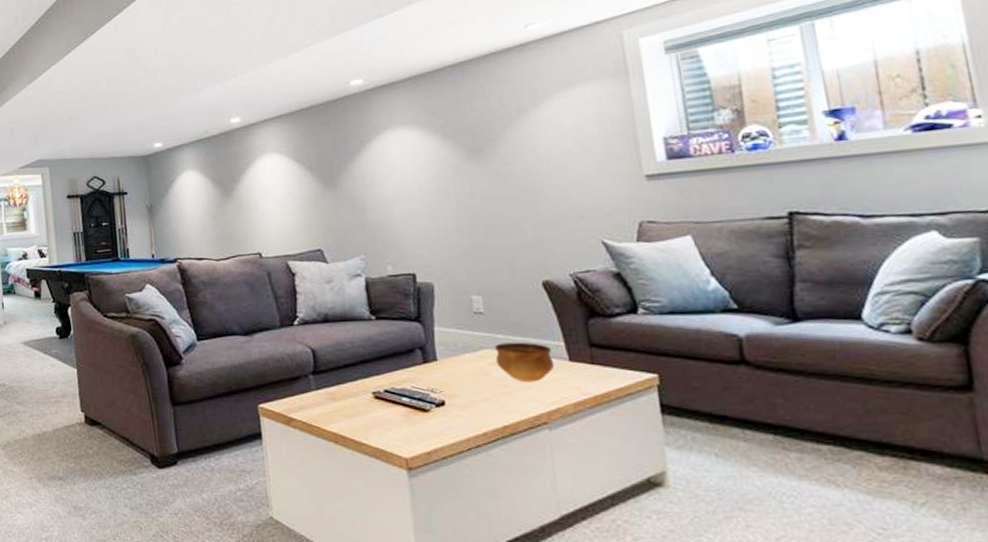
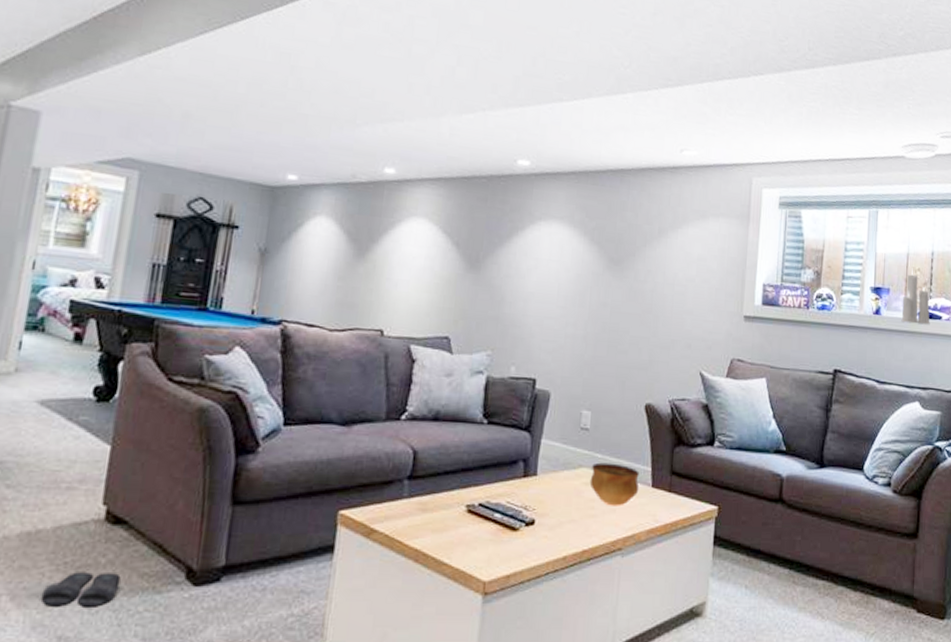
slippers: none [56,460,108,486] -> present [41,570,121,607]
candle: none [879,76,934,143] -> present [901,268,930,325]

